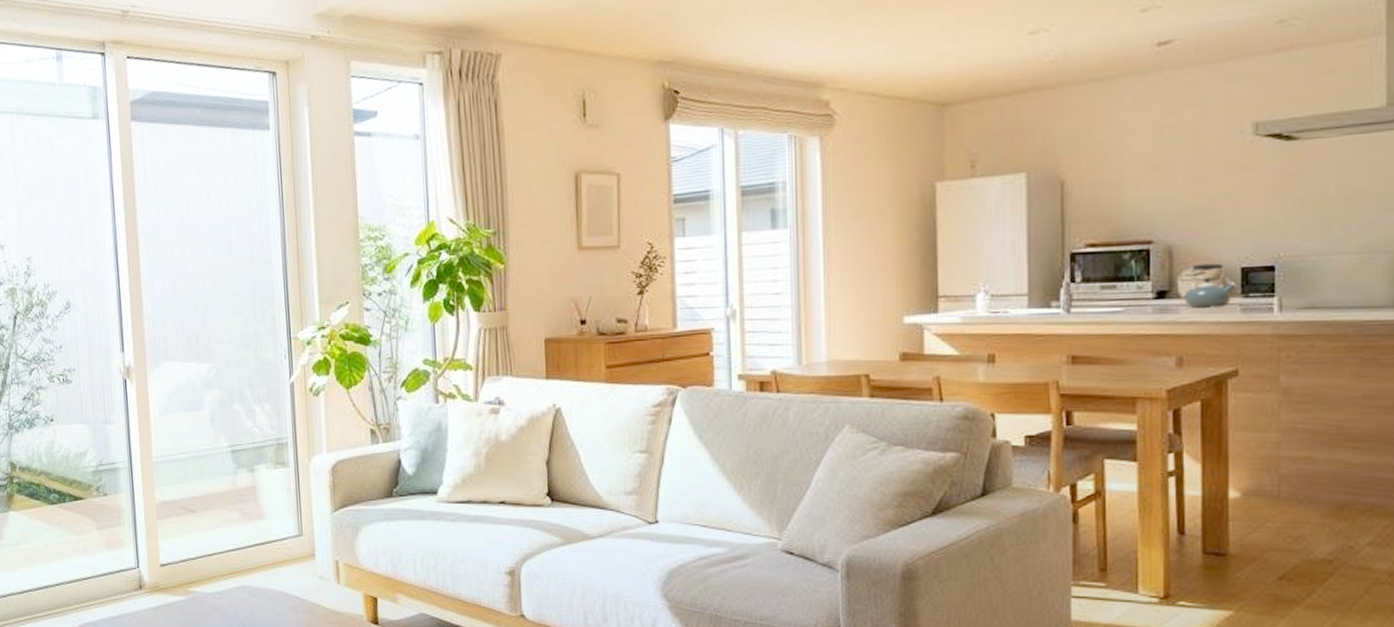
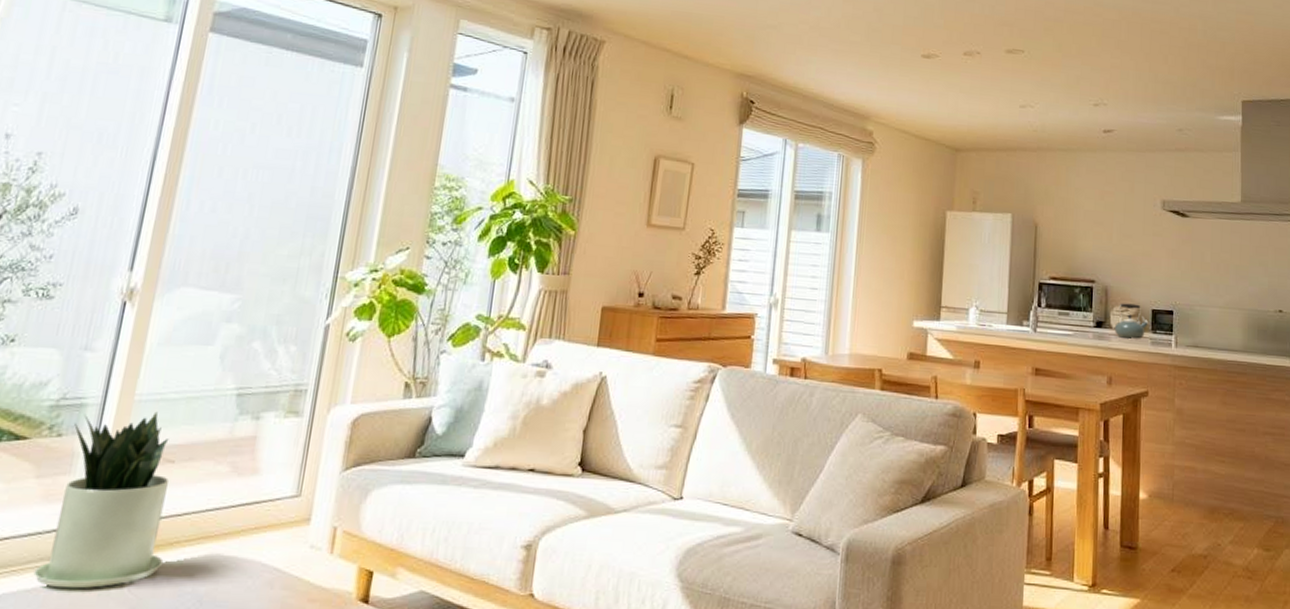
planter: none [114,470,207,616] -> present [33,411,169,589]

